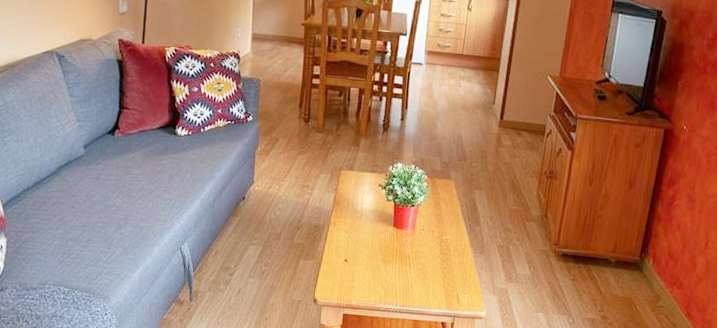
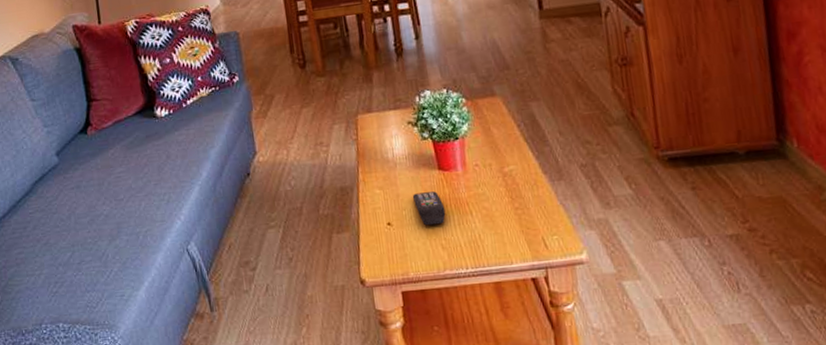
remote control: none [369,241,391,269] -> present [413,191,446,226]

